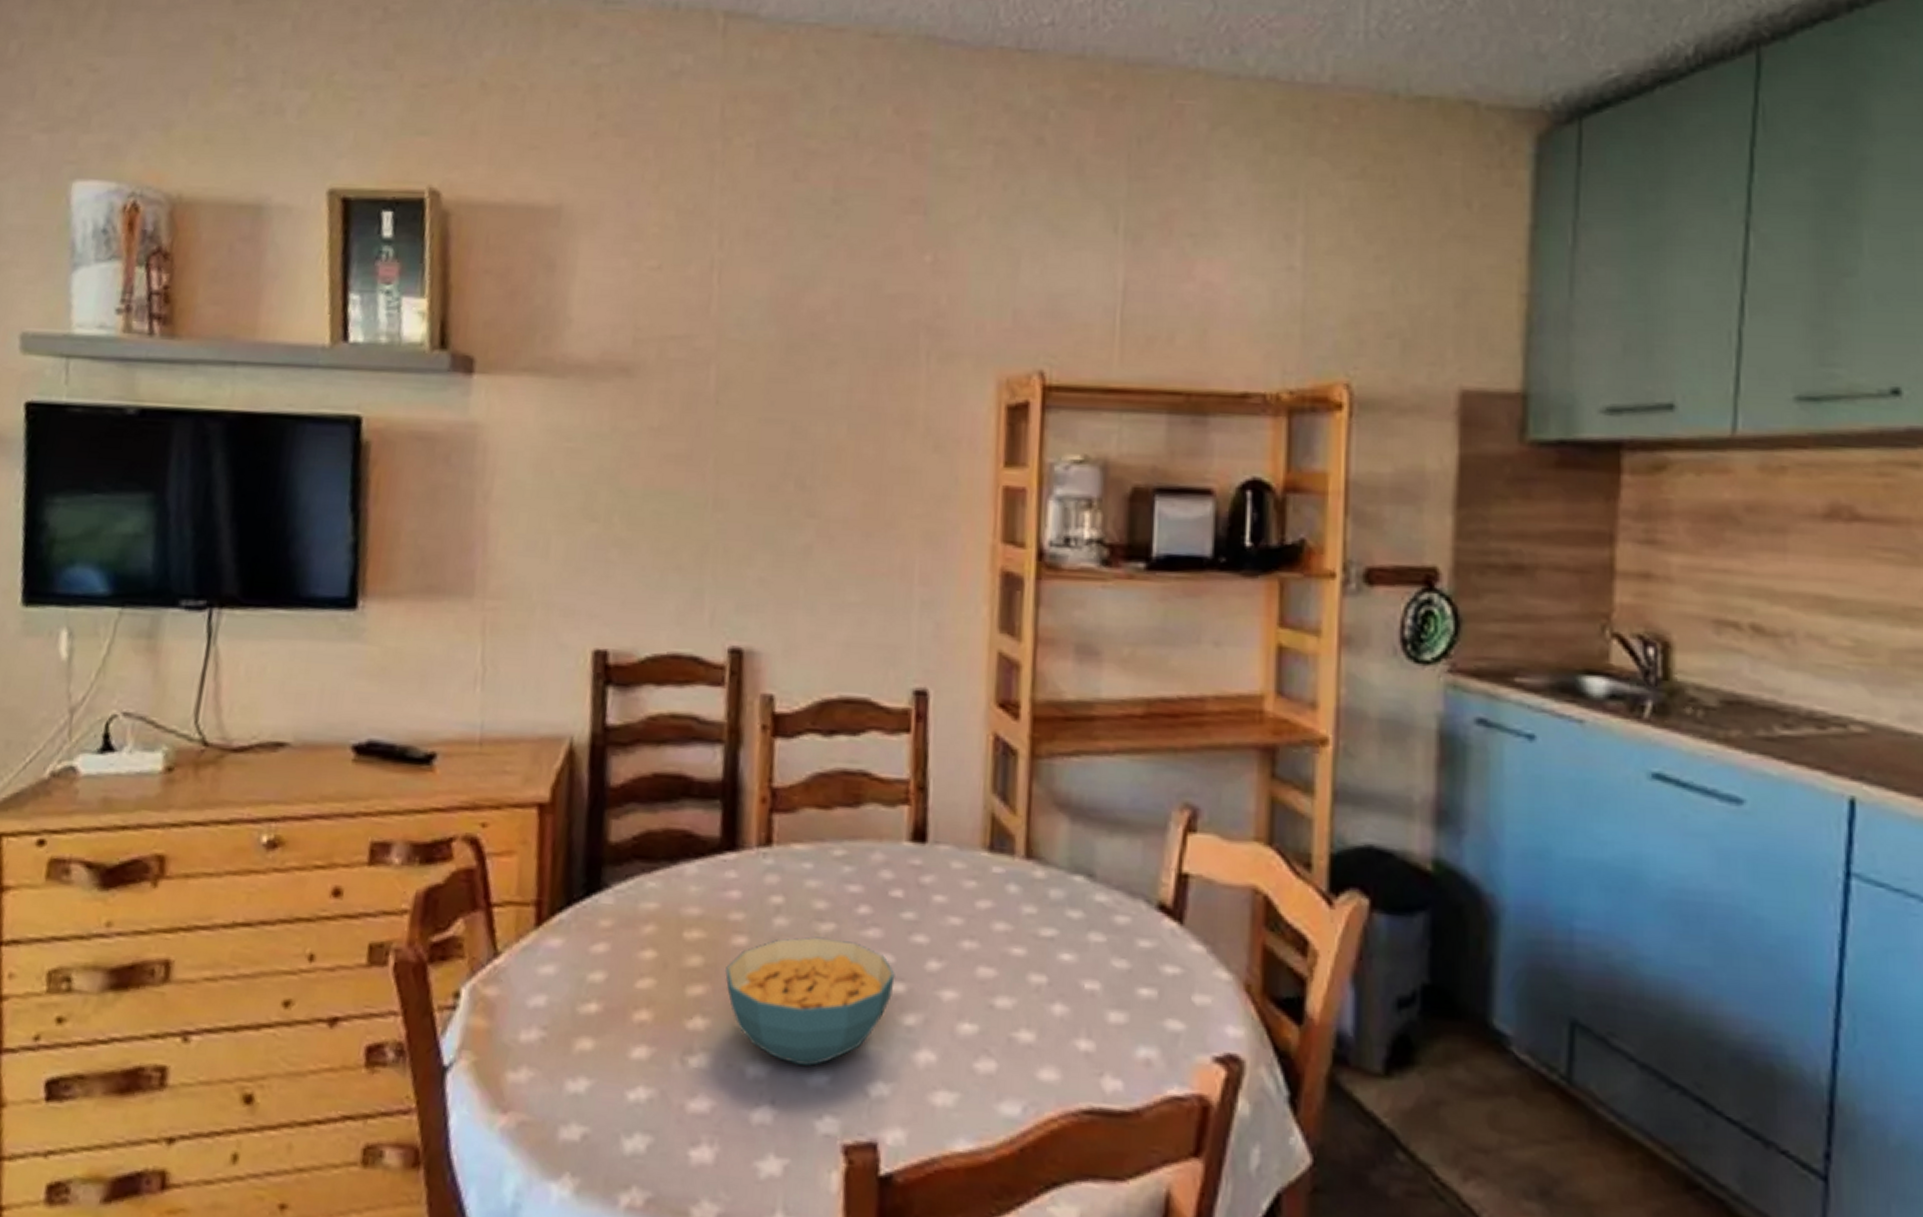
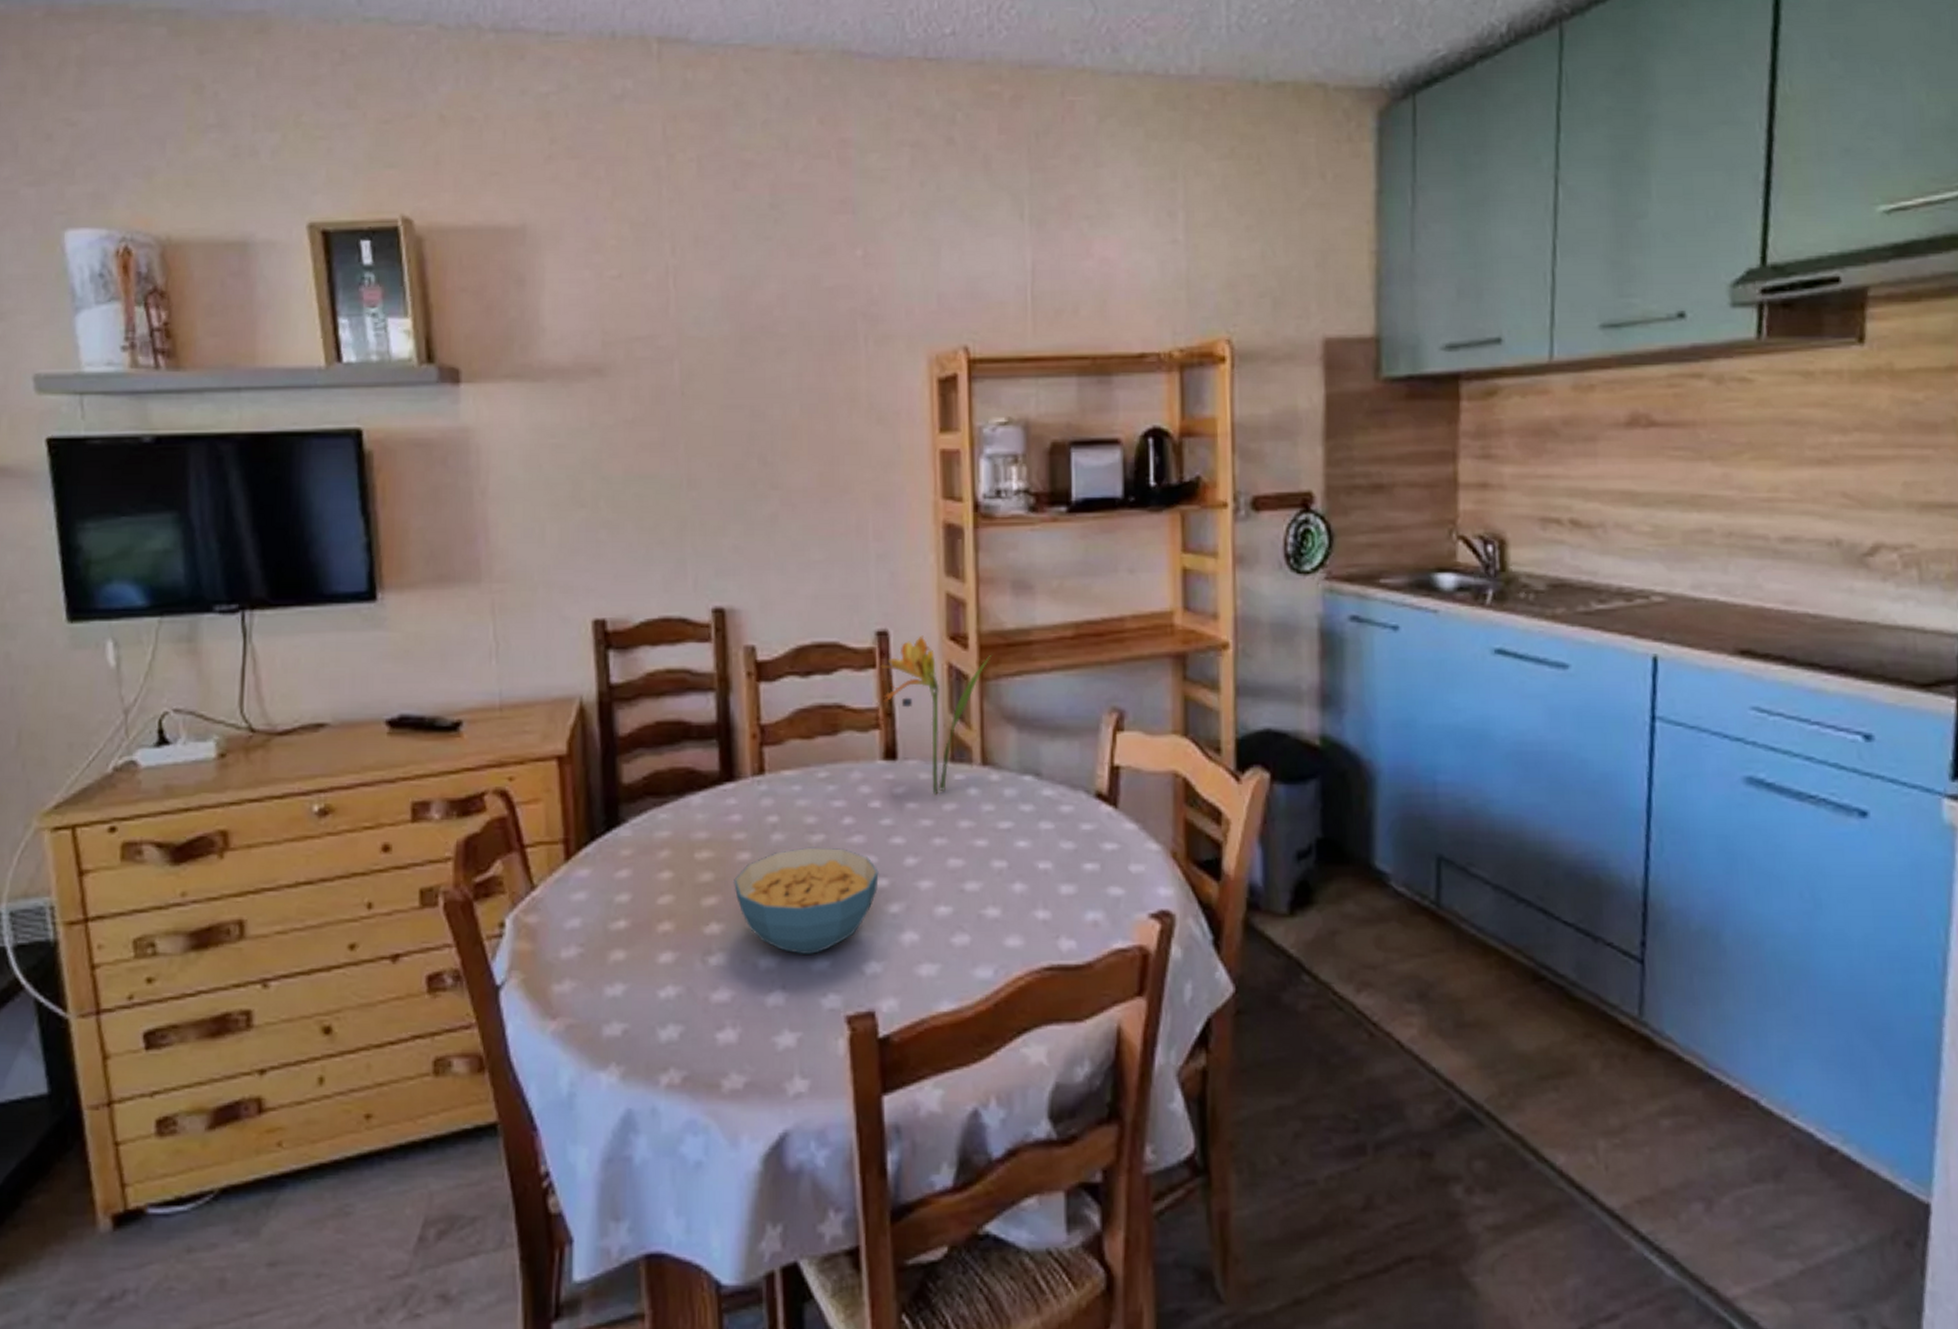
flower: none [916,699,1048,889] -> present [880,635,993,795]

